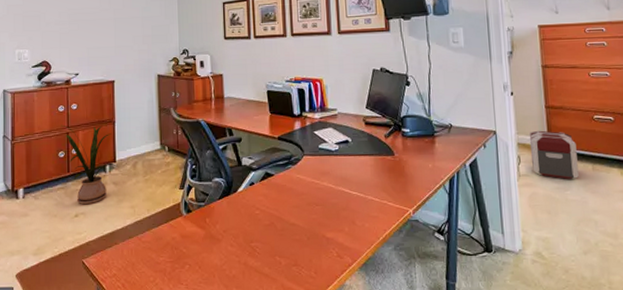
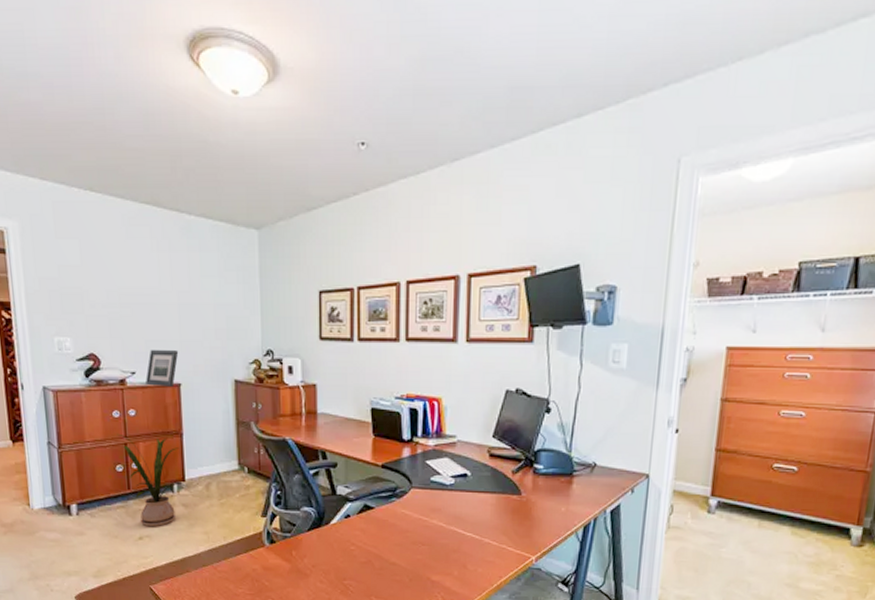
picture frame: none [86,54,114,84] -> present [145,350,179,386]
storage box: present [529,130,579,180] -> none [685,477,745,537]

